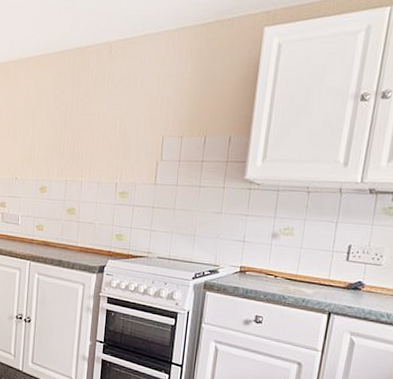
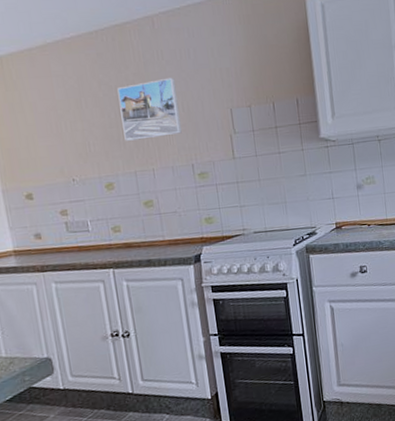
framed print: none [64,100,118,154] -> present [117,77,182,141]

